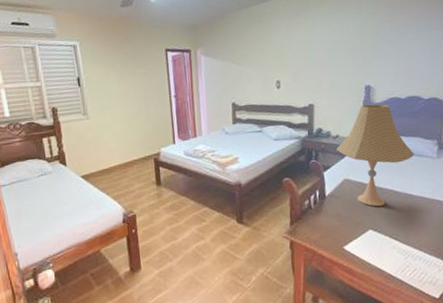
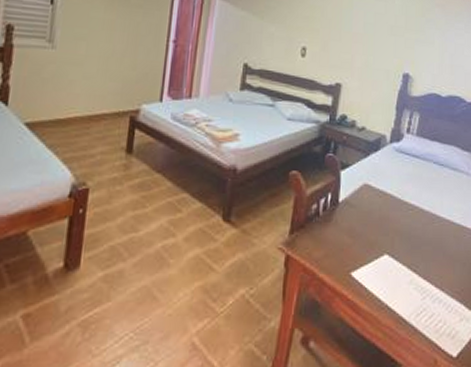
desk lamp: present [337,104,415,207] -> none [360,96,449,226]

